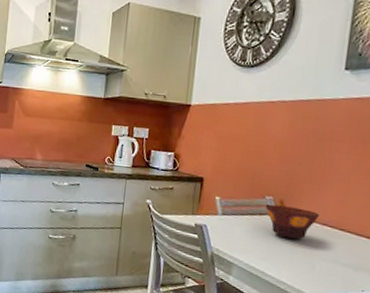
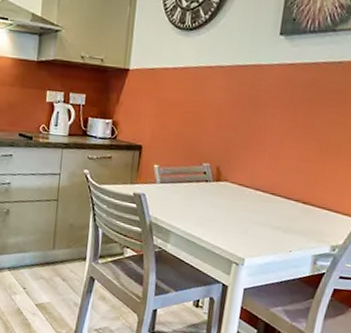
bowl: present [266,204,320,239] -> none [203,171,253,205]

